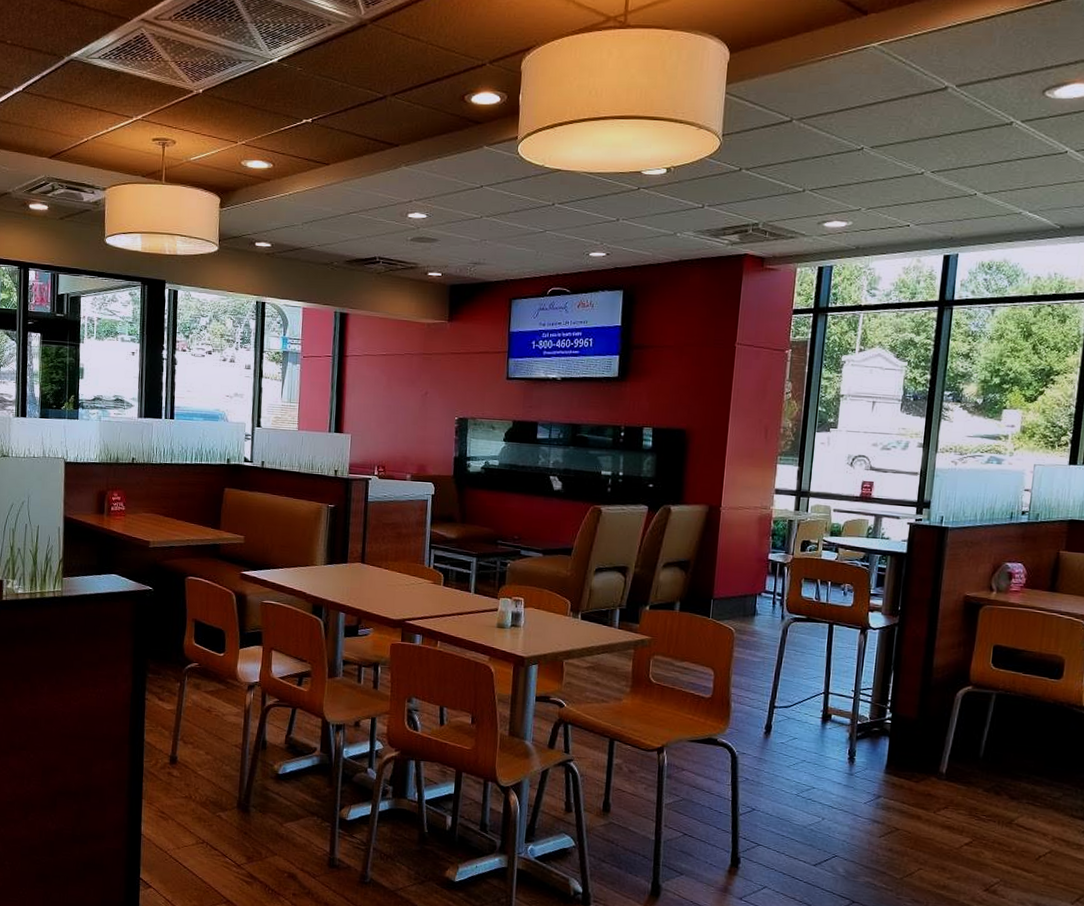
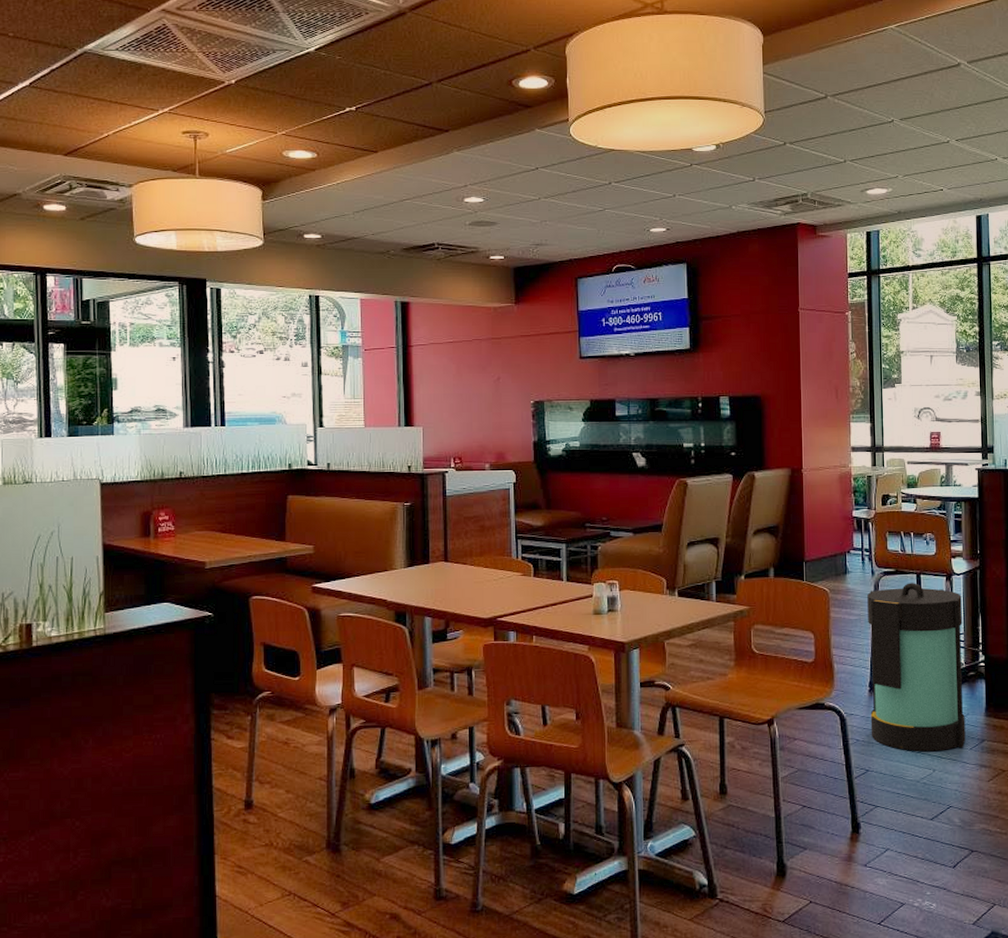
lantern: none [761,631,875,801] -> present [867,583,966,752]

